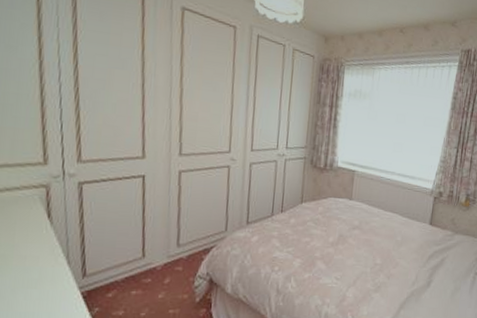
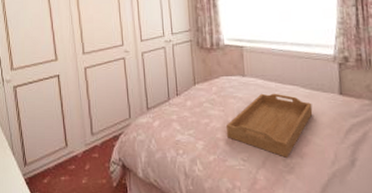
serving tray: none [325,217,406,278] -> present [227,93,313,158]

